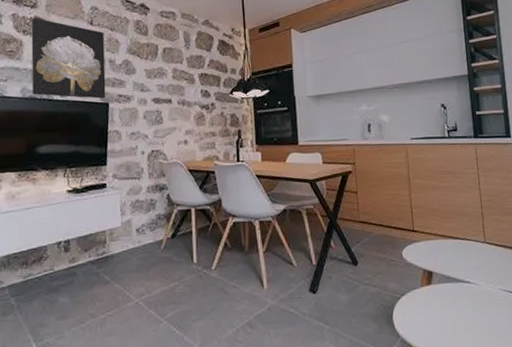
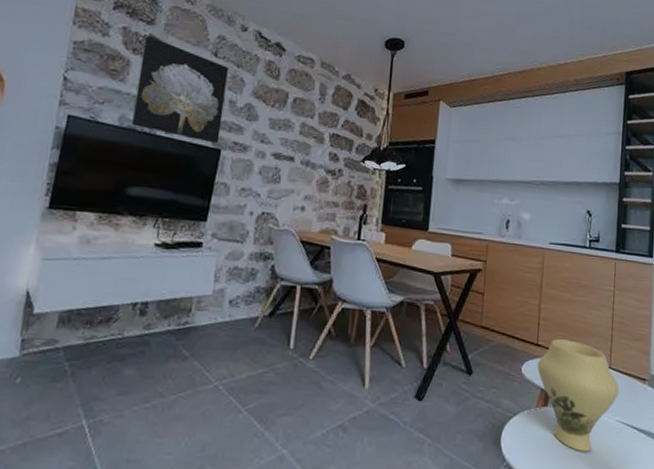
vase: none [416,222,497,321] -> present [538,339,619,452]

